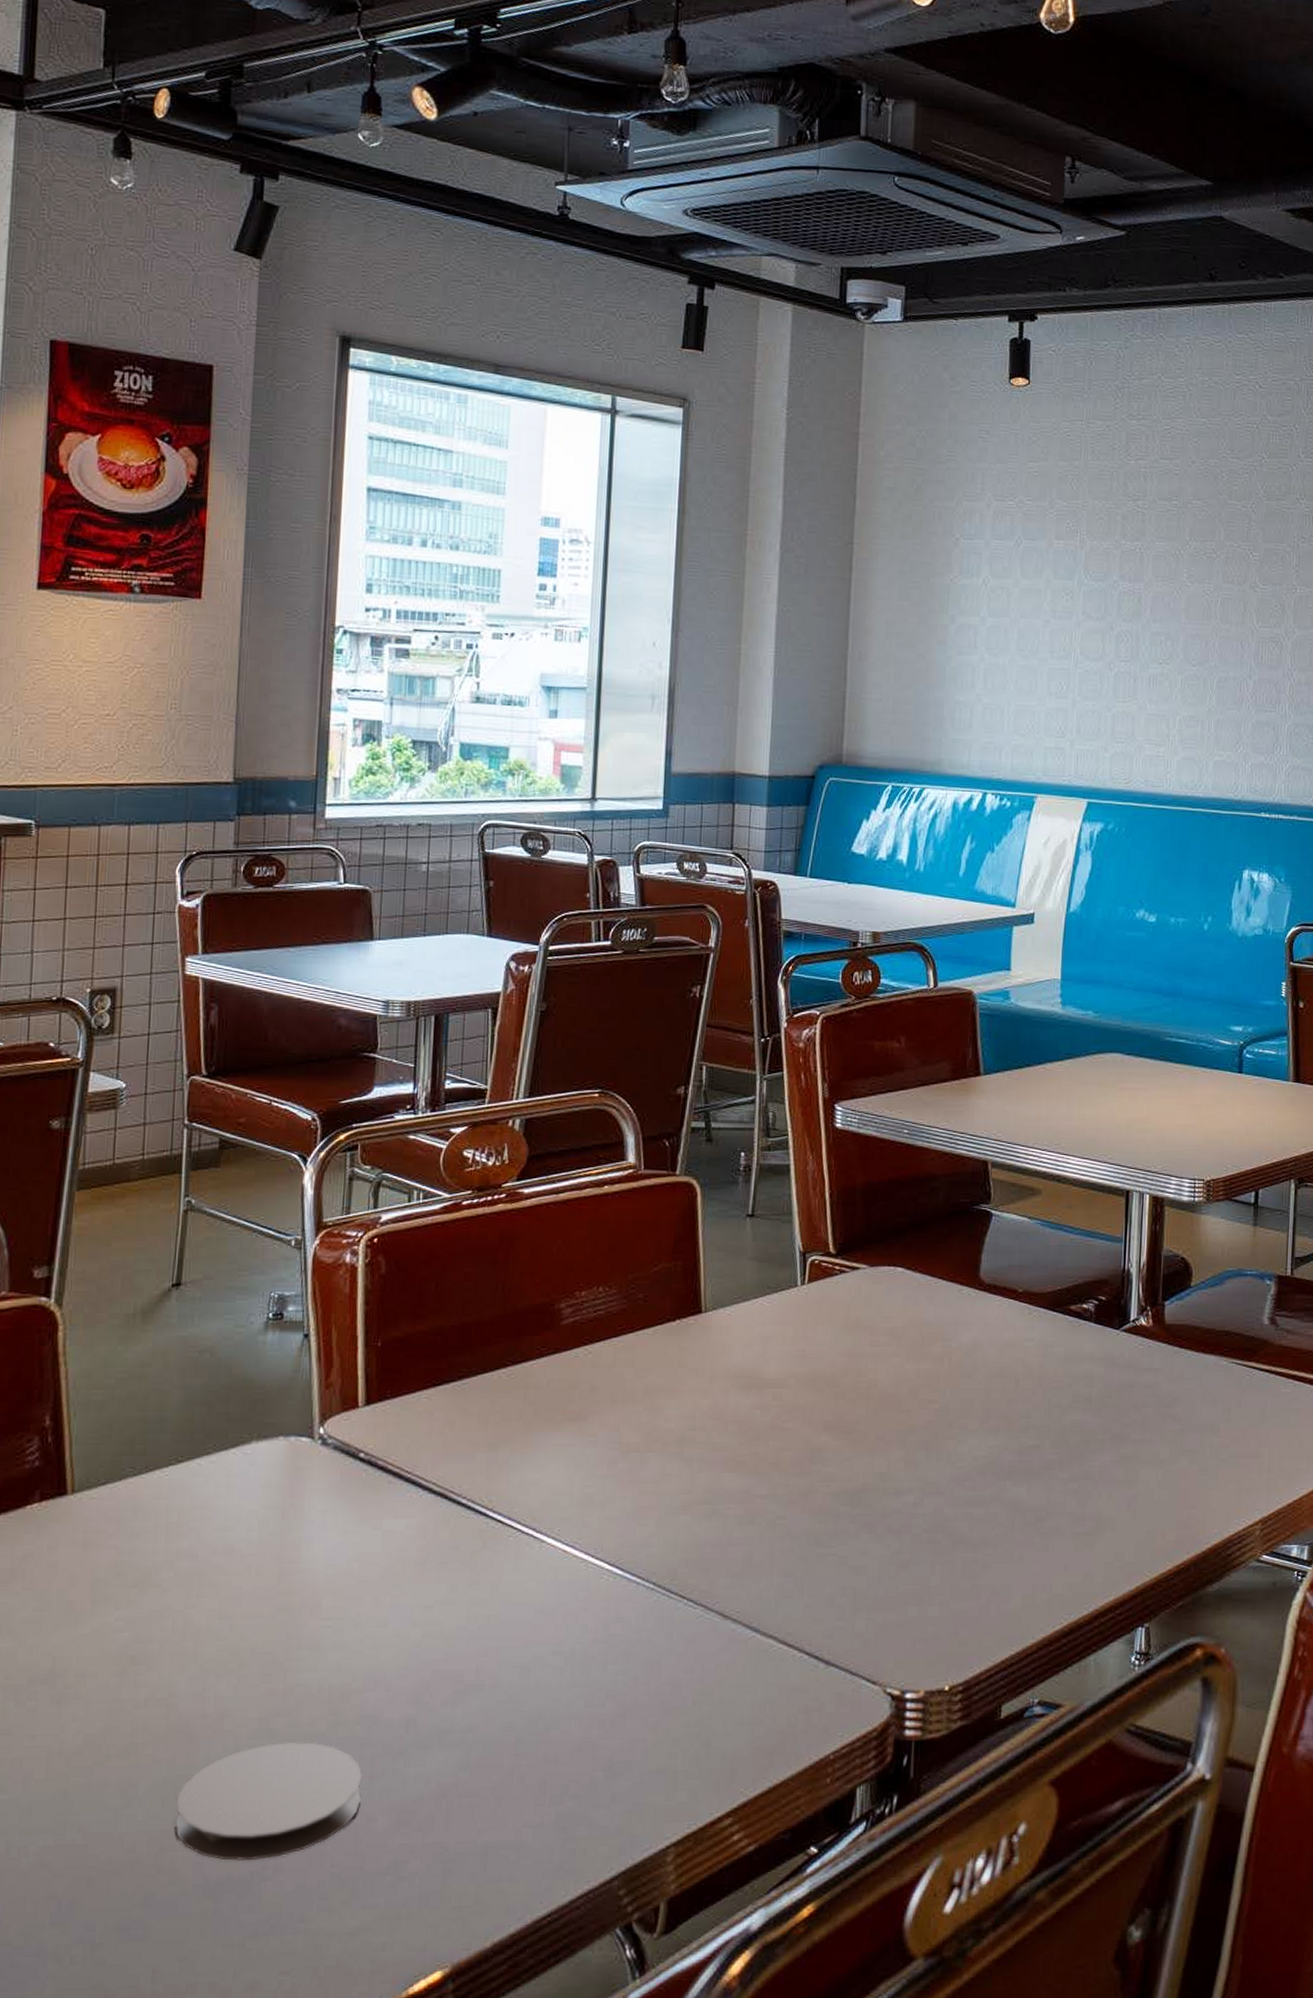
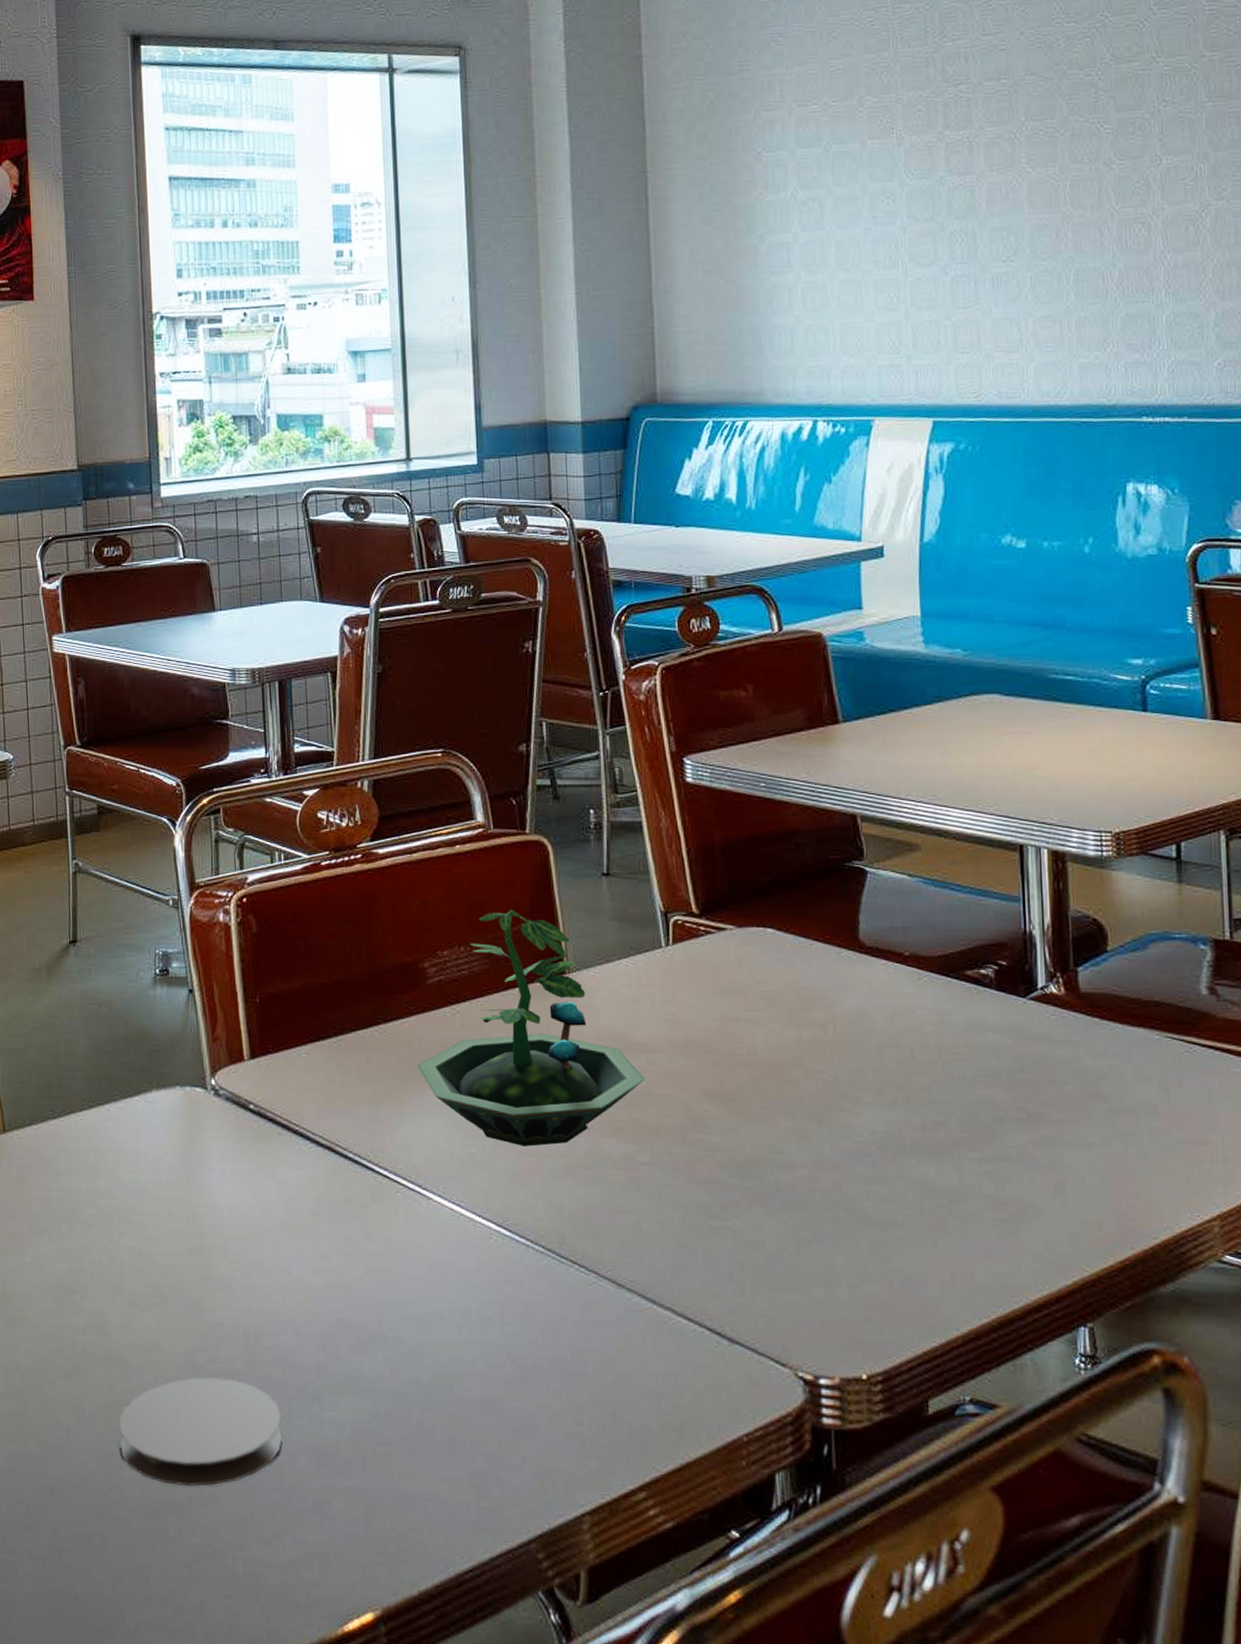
terrarium: none [543,1250,770,1484] -> present [417,910,645,1146]

